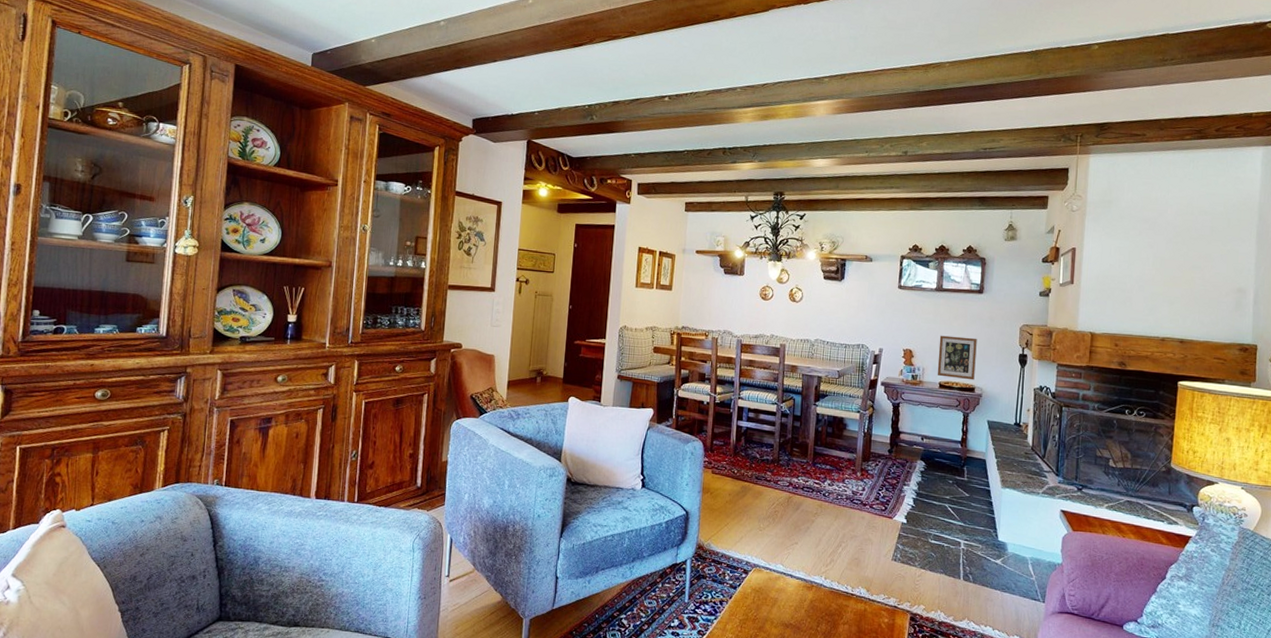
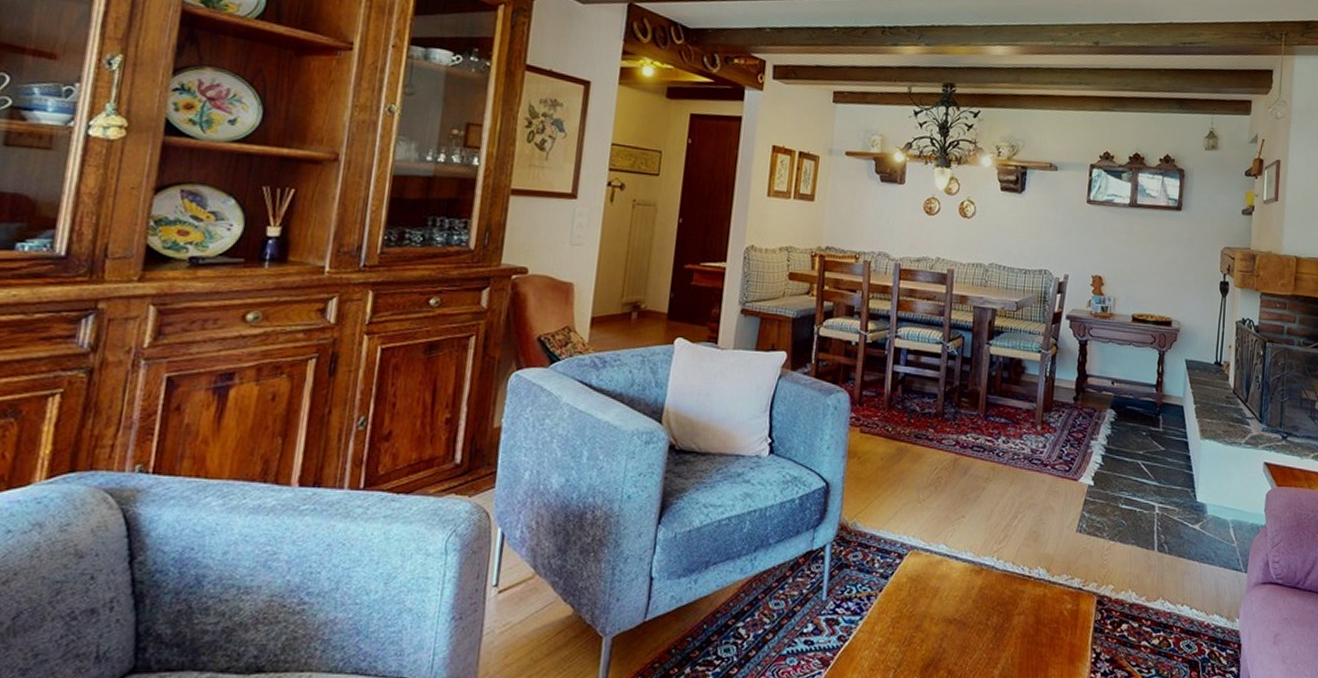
picture frame: present [937,335,977,380] -> none [1129,259,1175,313]

